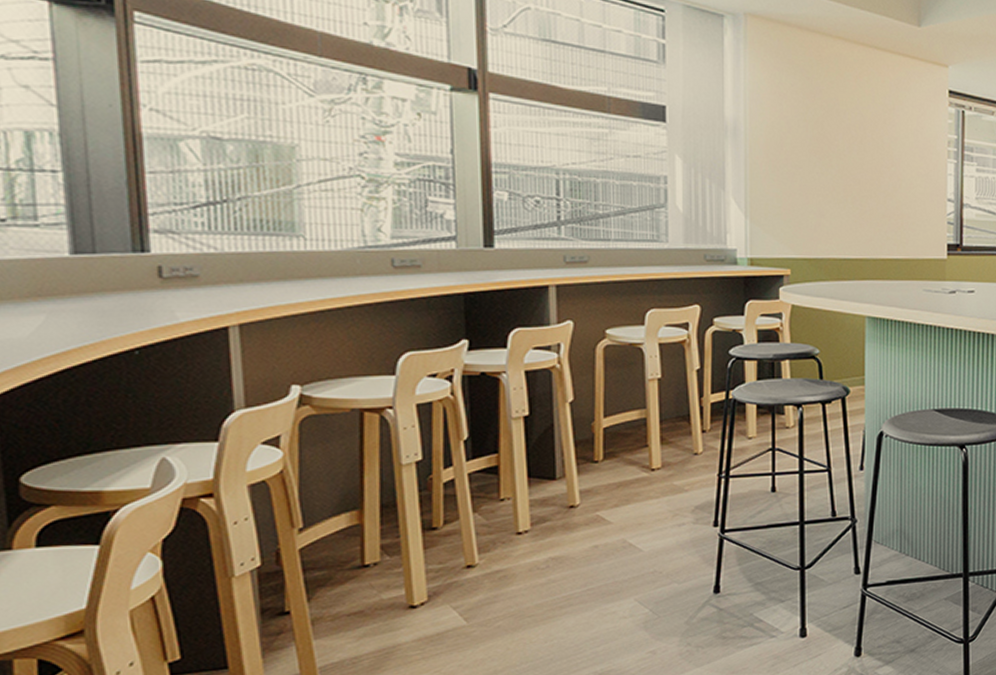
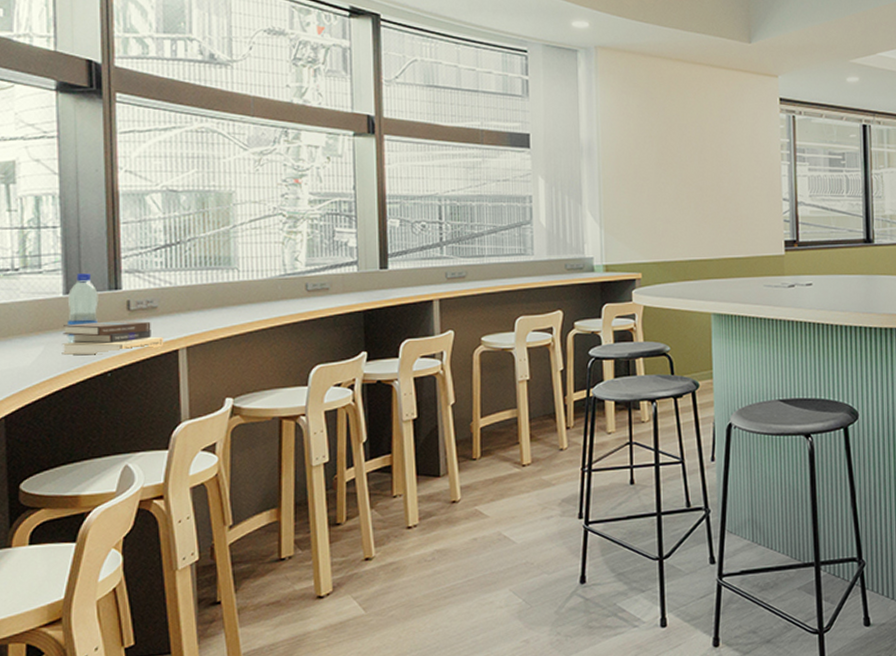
books: none [70,289,209,329] -> present [61,320,164,355]
bottle: none [76,230,119,314] -> present [66,273,99,344]

